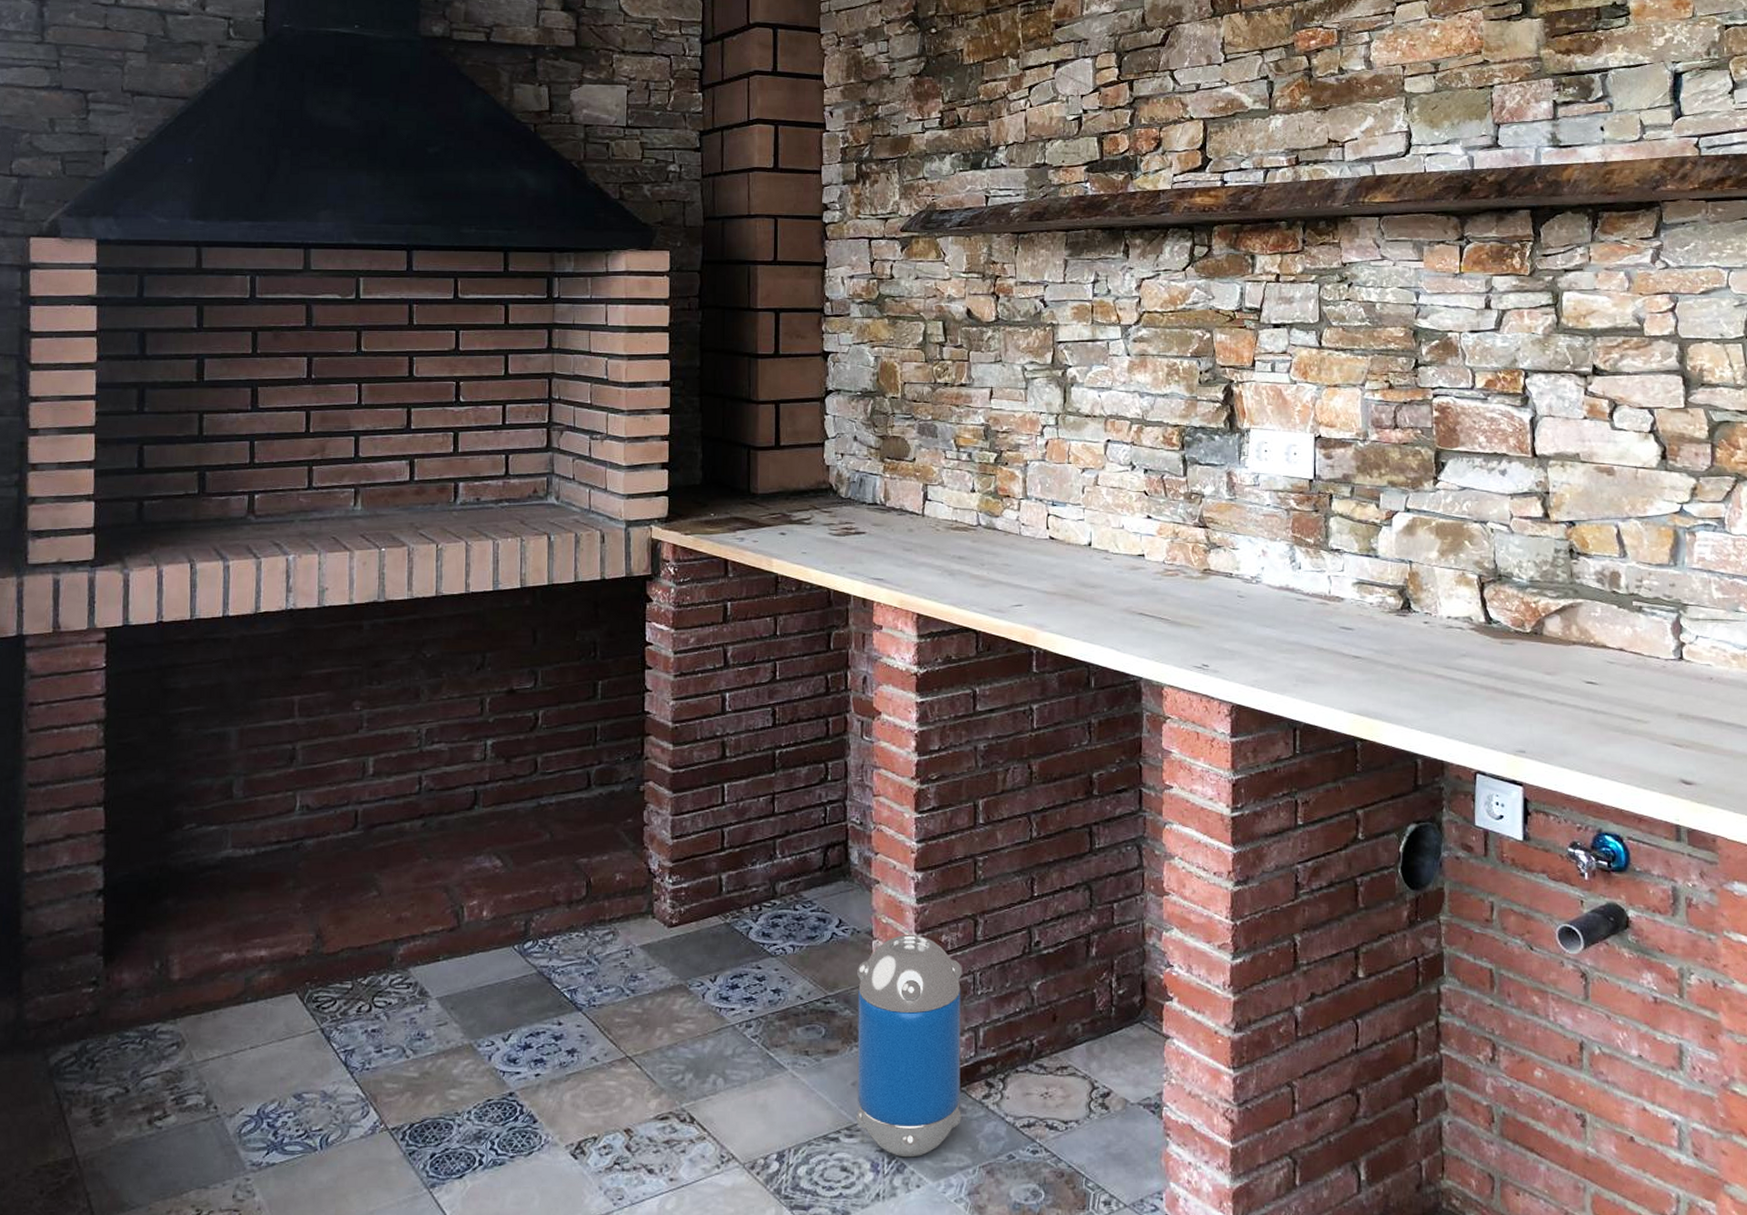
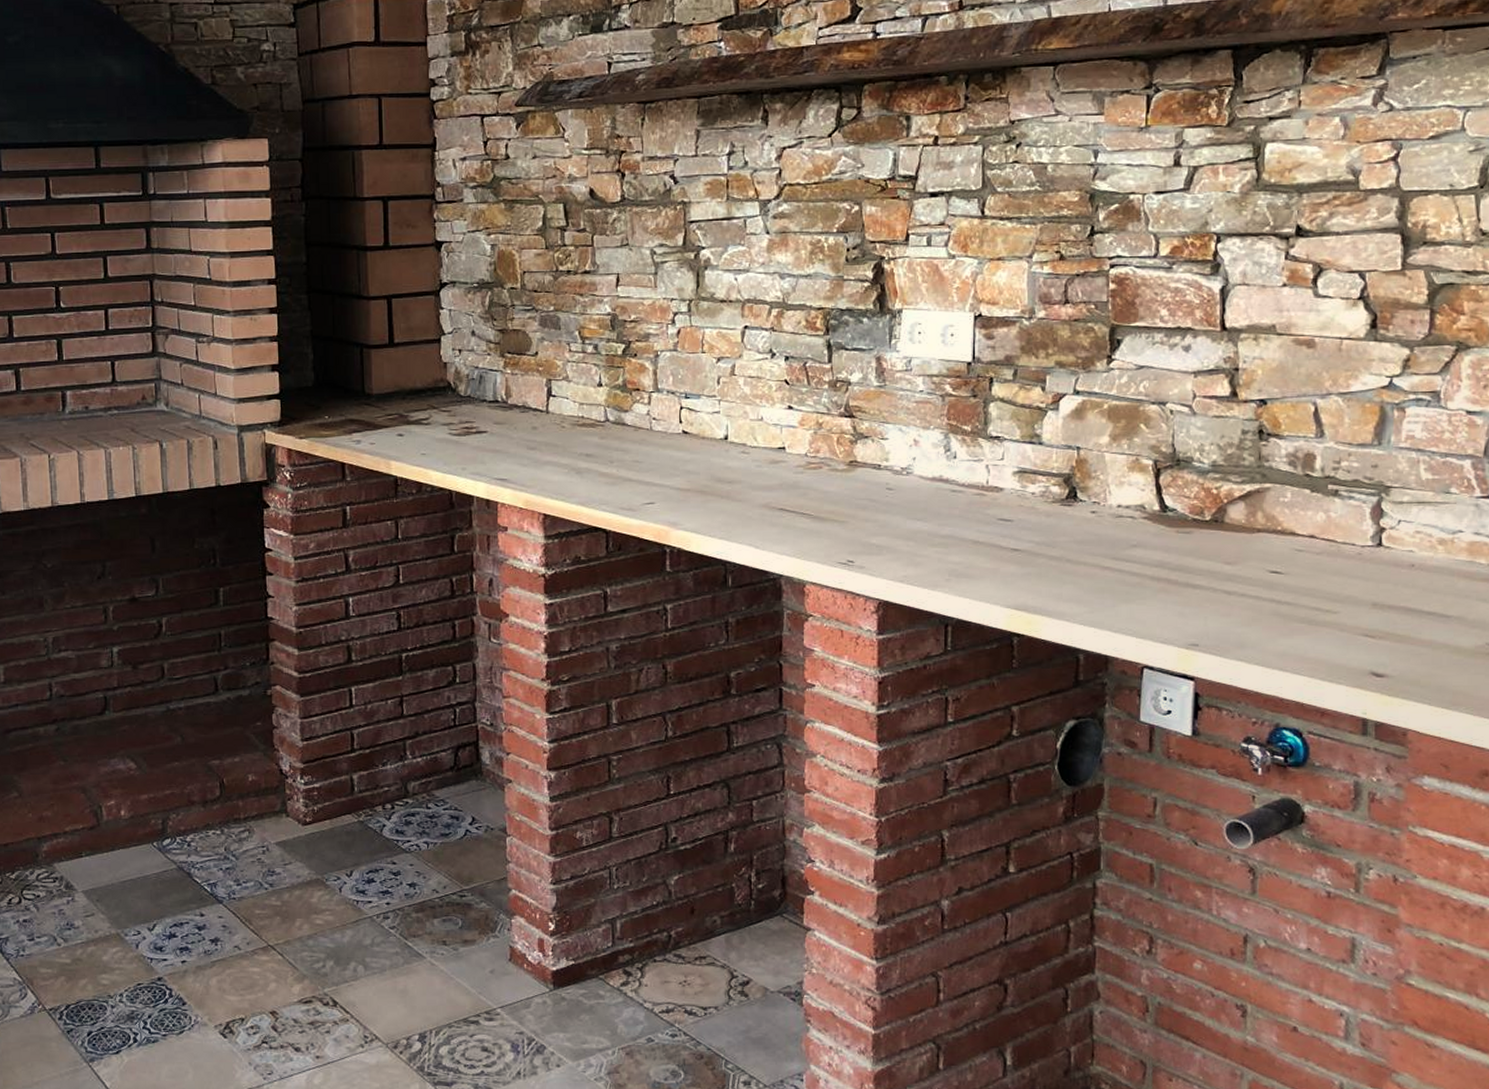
trash can: present [856,935,962,1158] -> none [492,832,600,1040]

